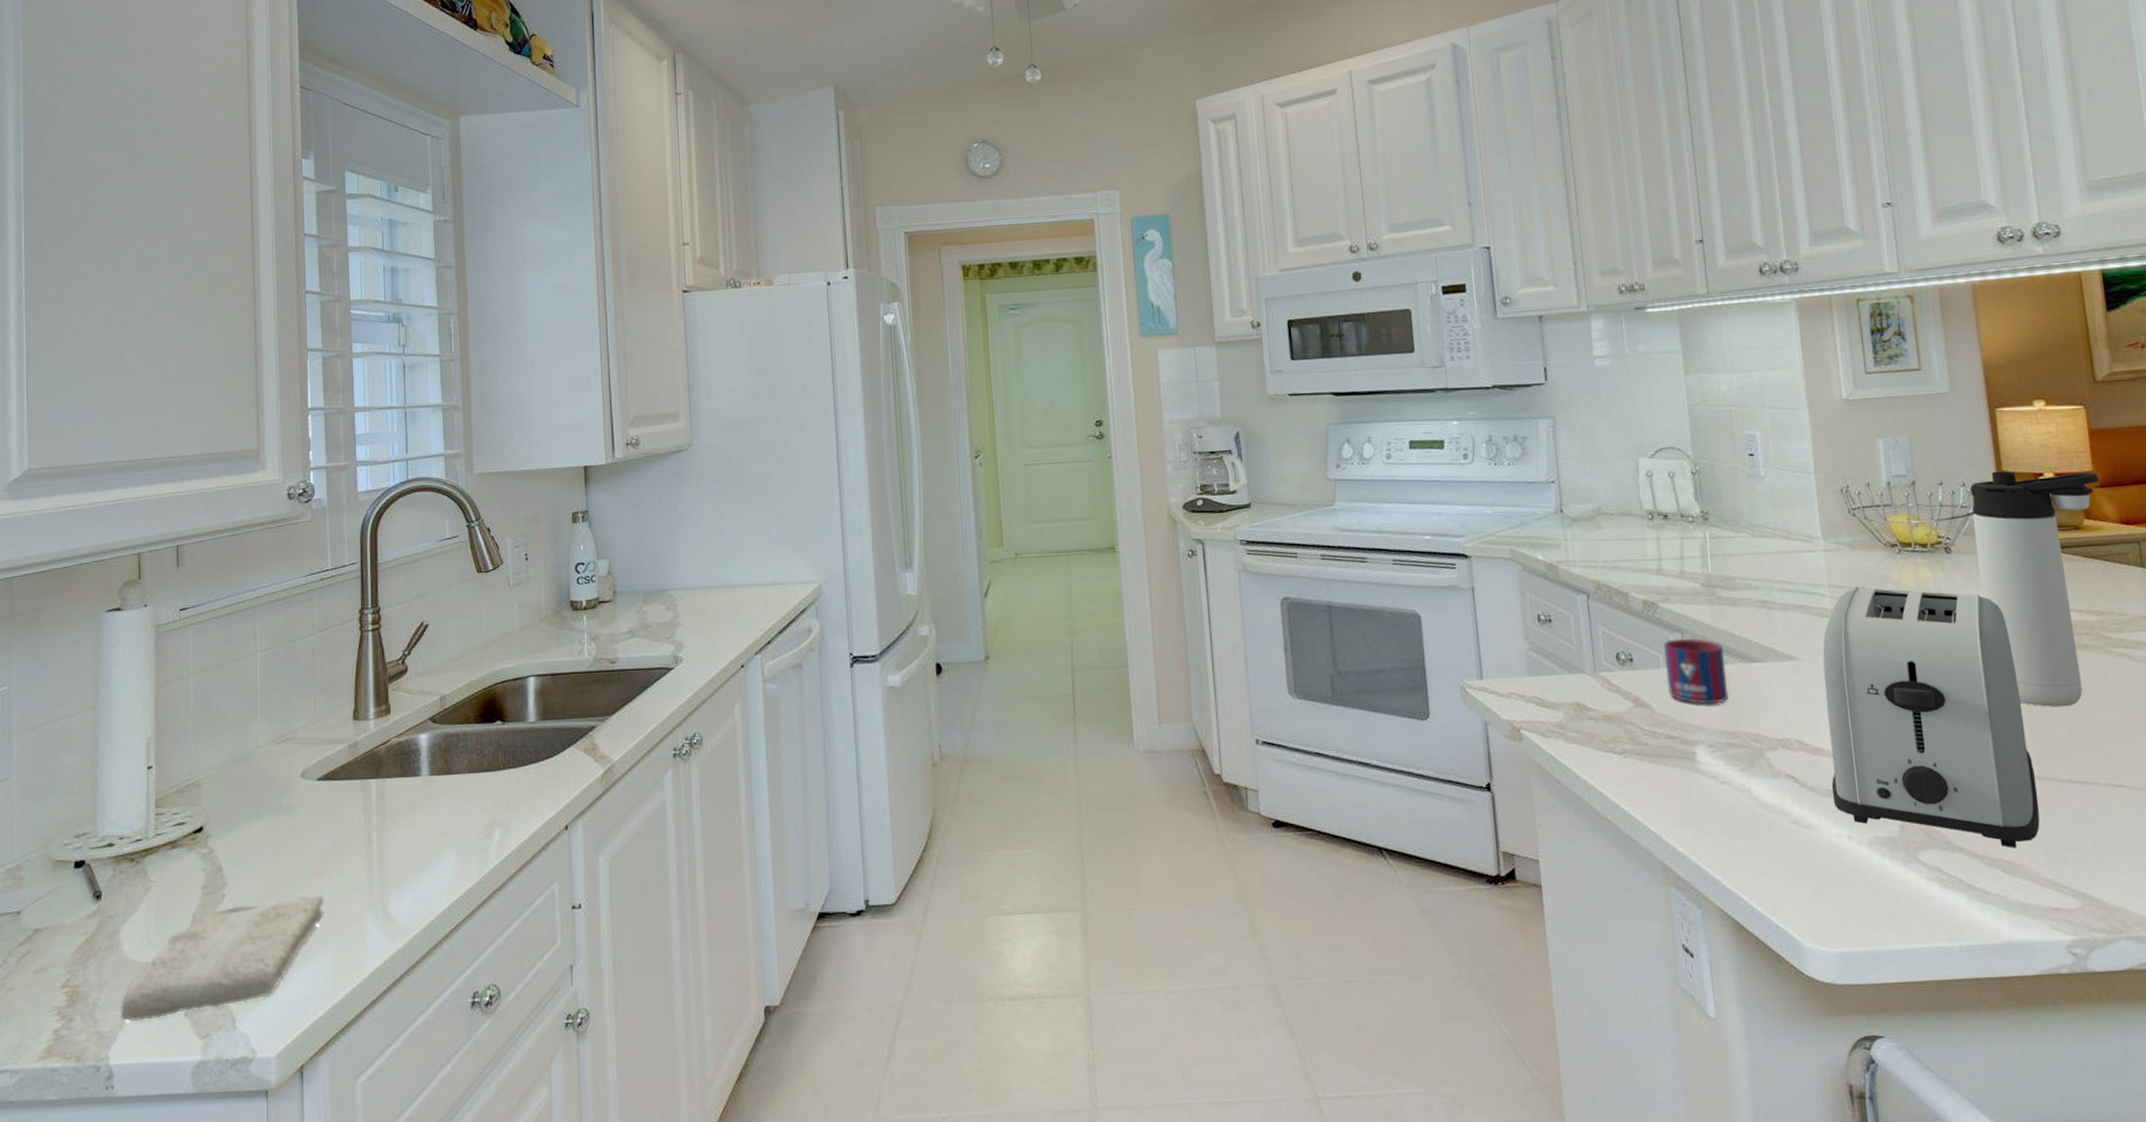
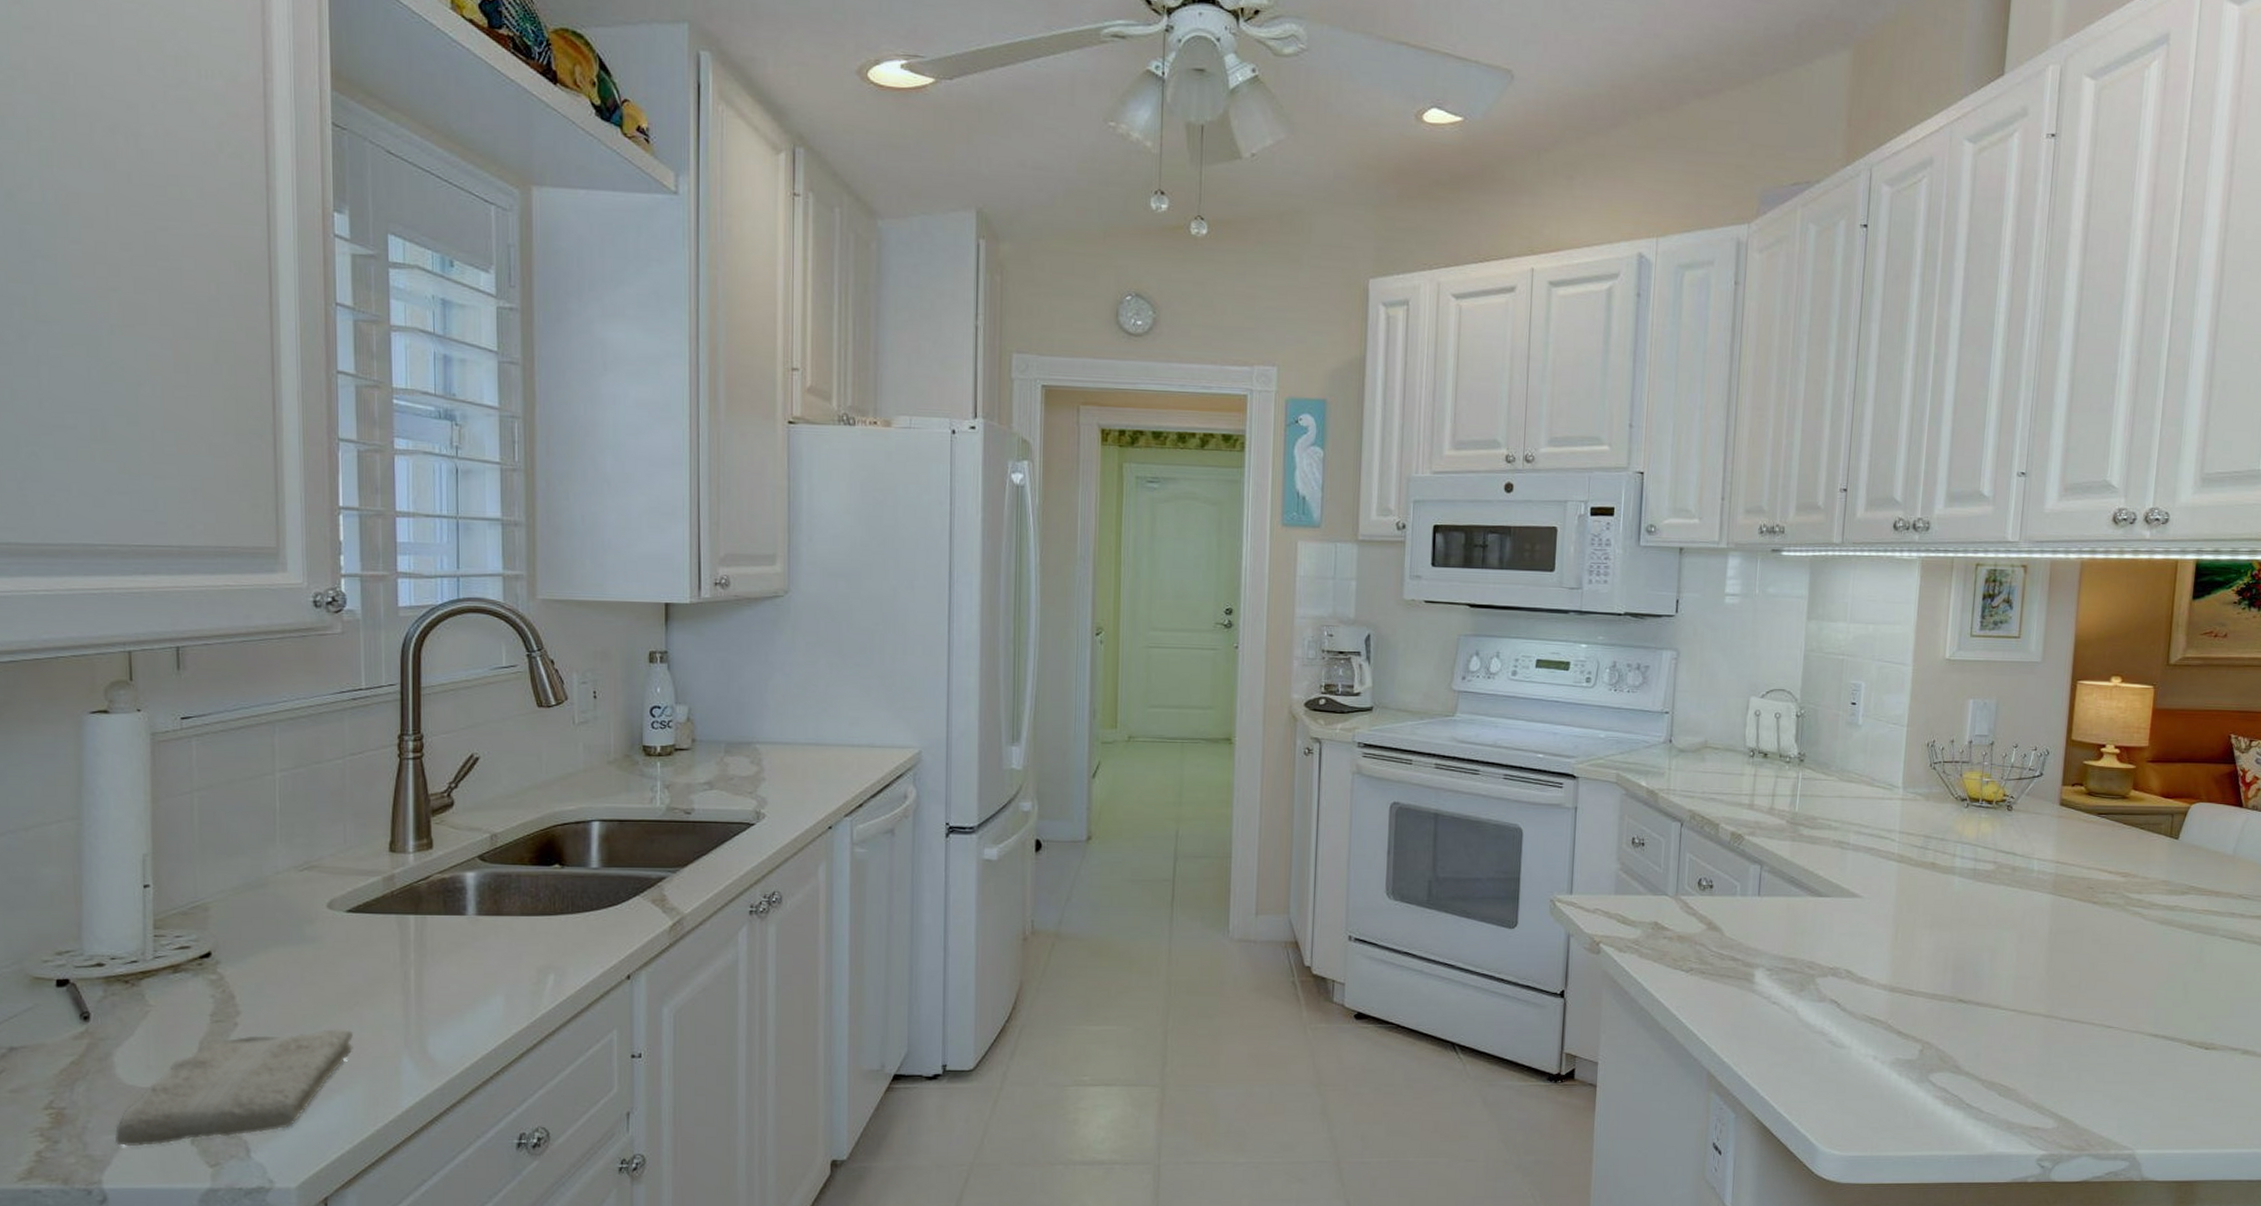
mug: present [1664,638,1729,705] -> none [1739,870,1796,932]
toaster: present [1822,586,2040,848] -> none [1866,834,2047,1075]
thermos bottle: present [1970,471,2100,707] -> none [2030,739,2153,956]

